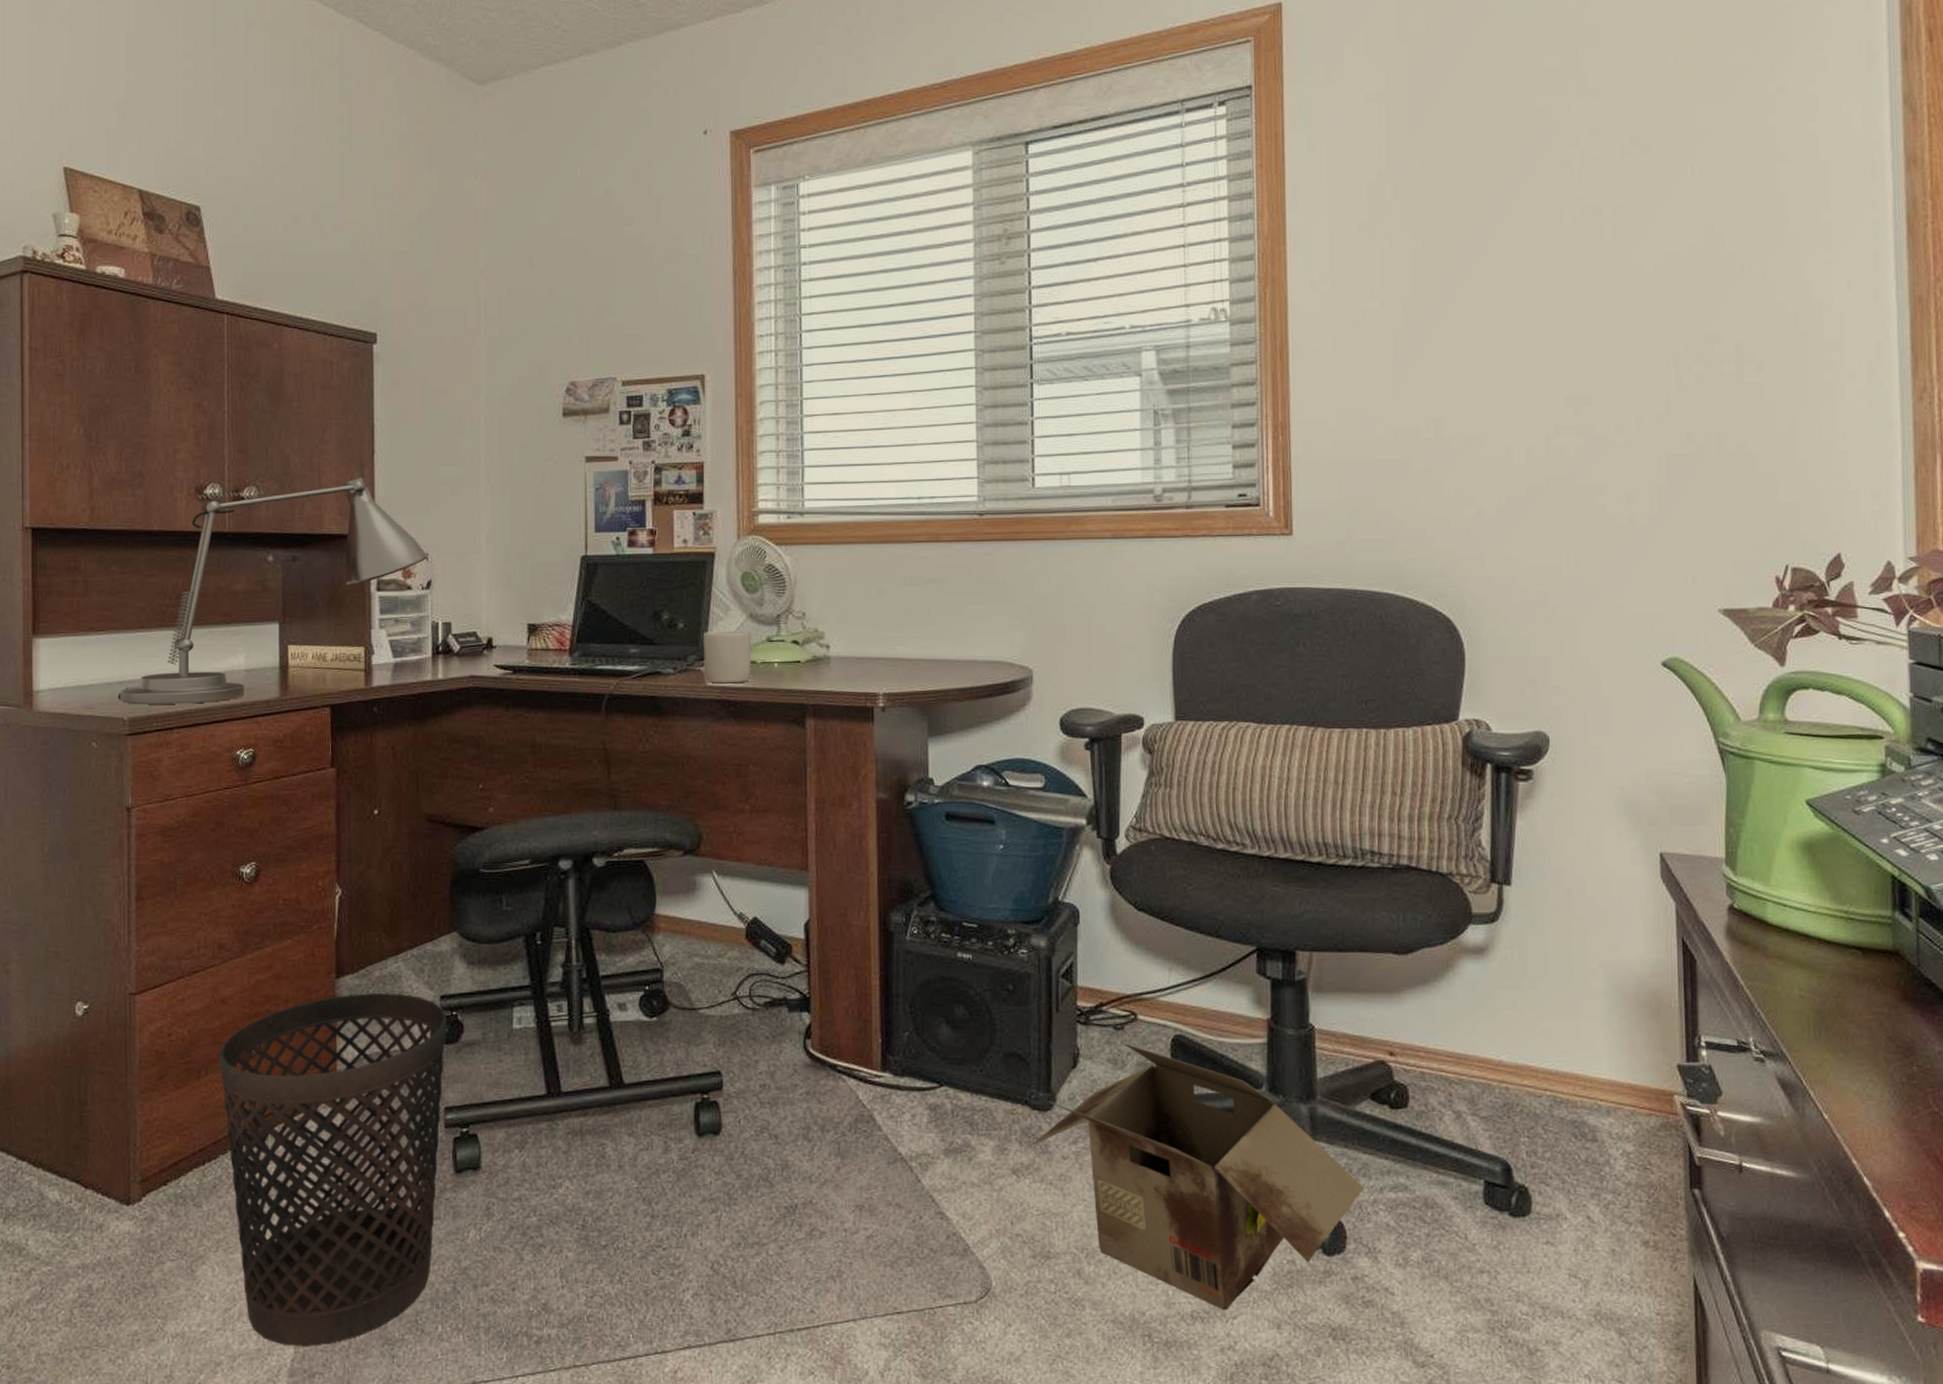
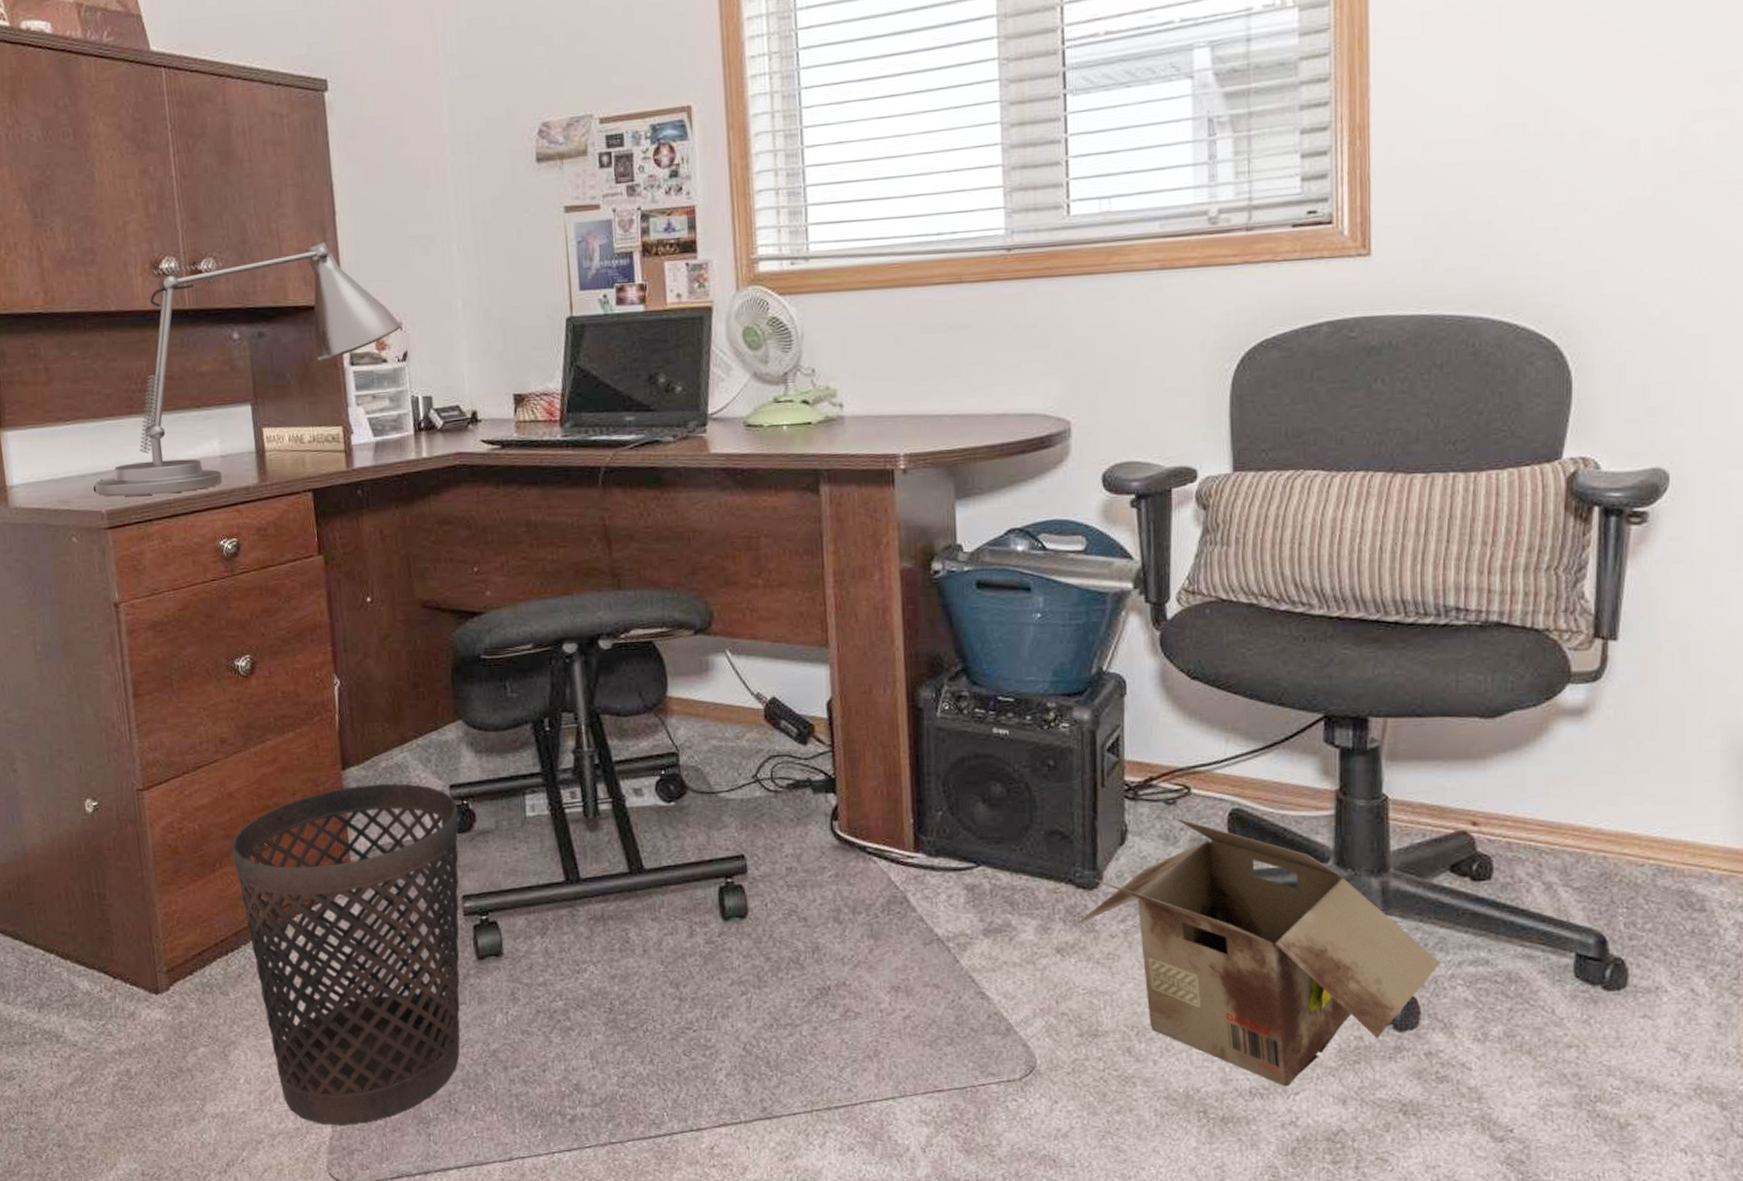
mug: present [703,630,752,684] -> none [704,391,758,451]

